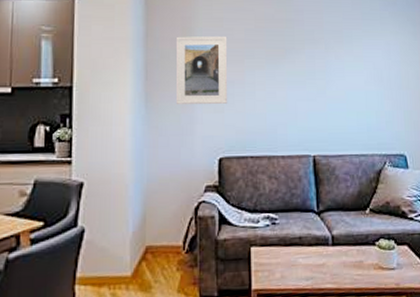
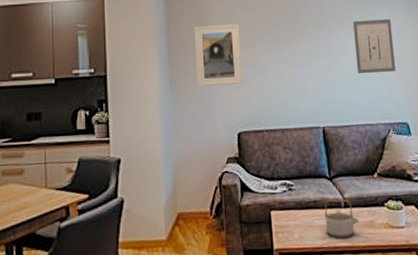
teapot: none [309,235,347,280] -> present [324,199,359,239]
wall art: none [352,40,396,98] -> present [353,19,396,73]

